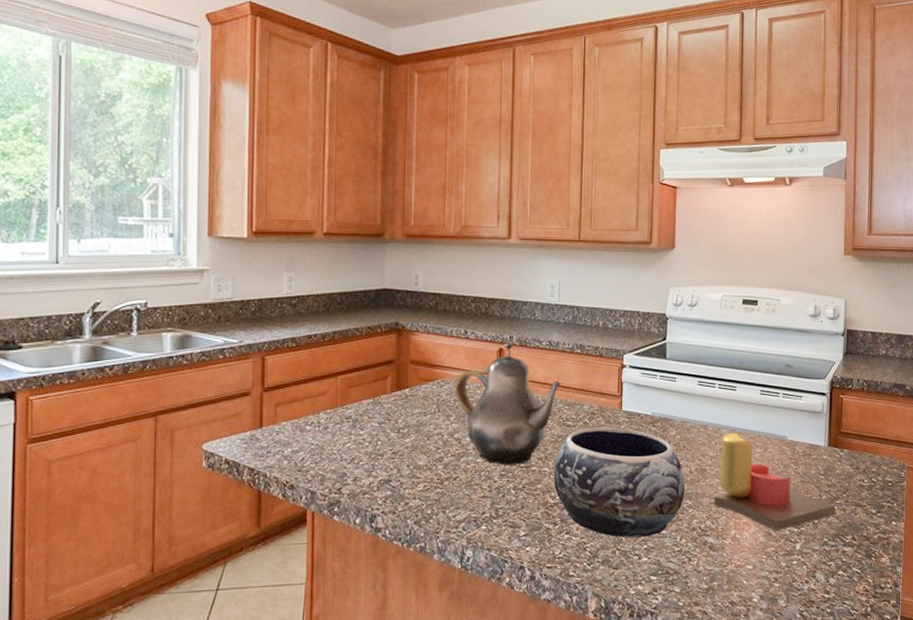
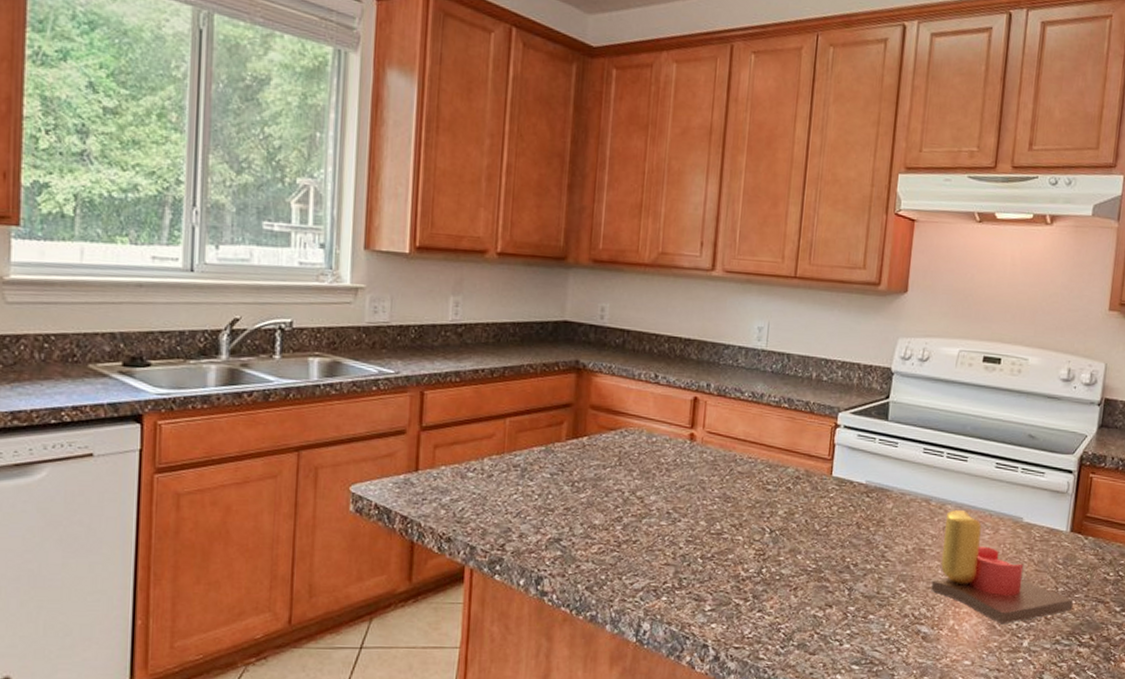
teapot: present [454,342,562,466] -> none [639,390,764,532]
decorative bowl: present [553,427,685,538] -> none [747,494,900,621]

